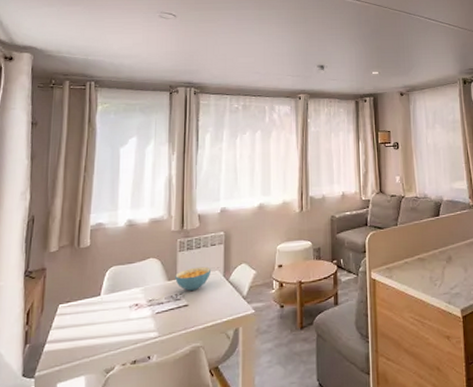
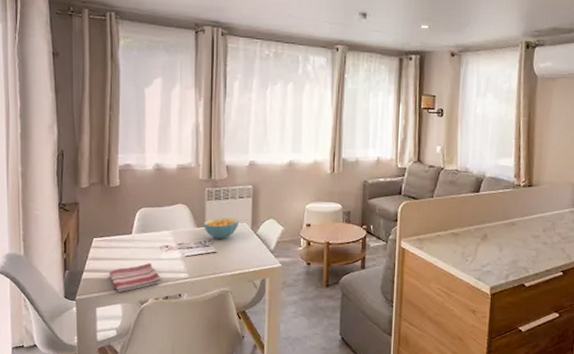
dish towel: none [73,324,130,362] -> present [109,262,161,292]

